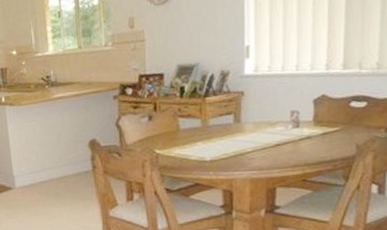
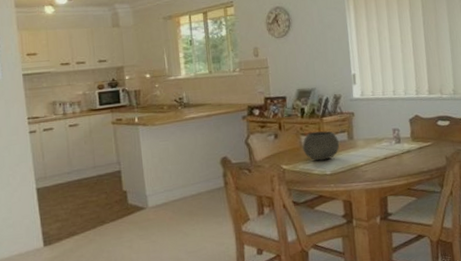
bowl: none [179,112,223,146] -> present [302,131,339,161]

